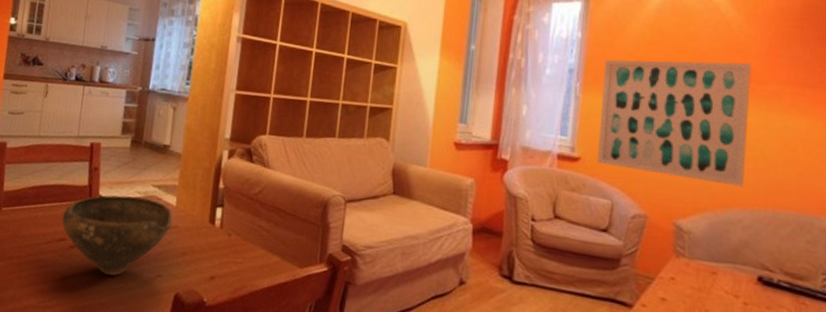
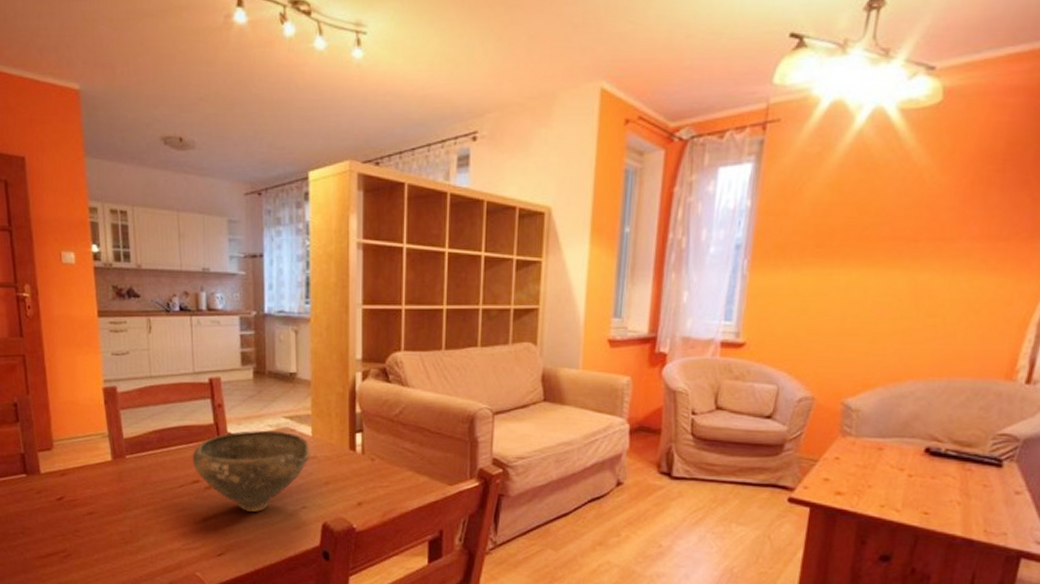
wall art: present [596,59,751,187] -> none [763,218,941,357]

